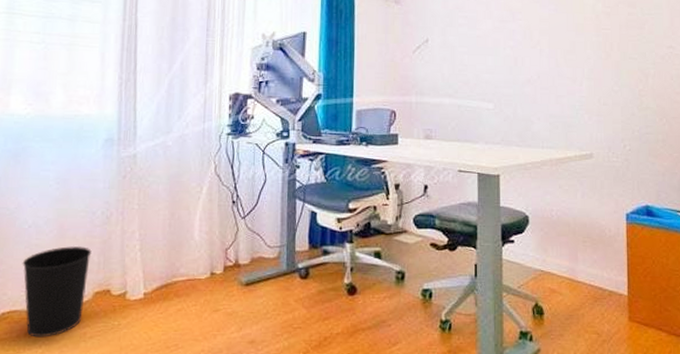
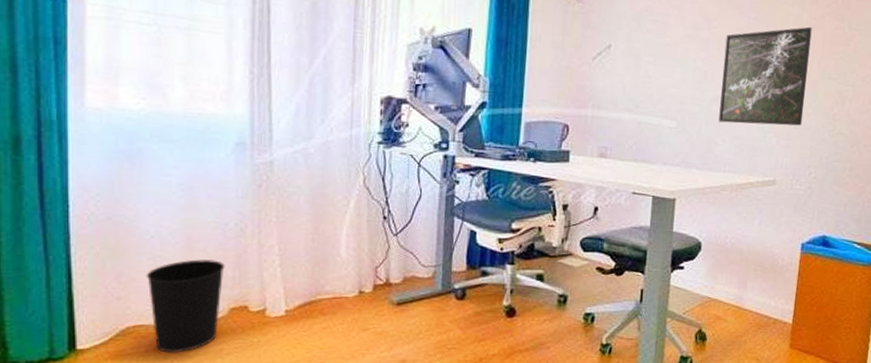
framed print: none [531,14,611,103] -> present [718,26,812,126]

